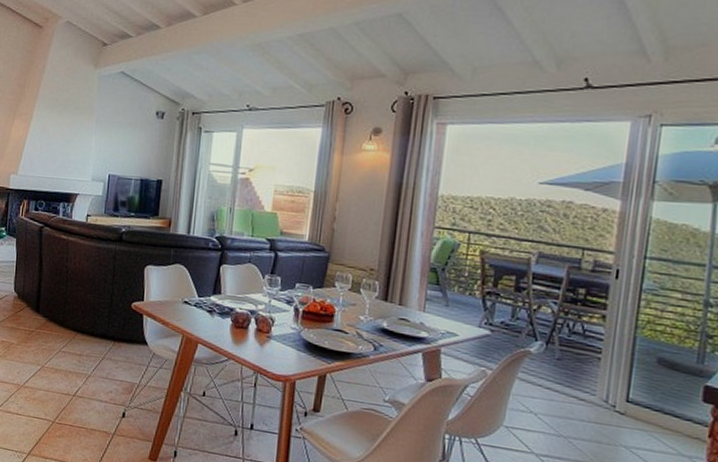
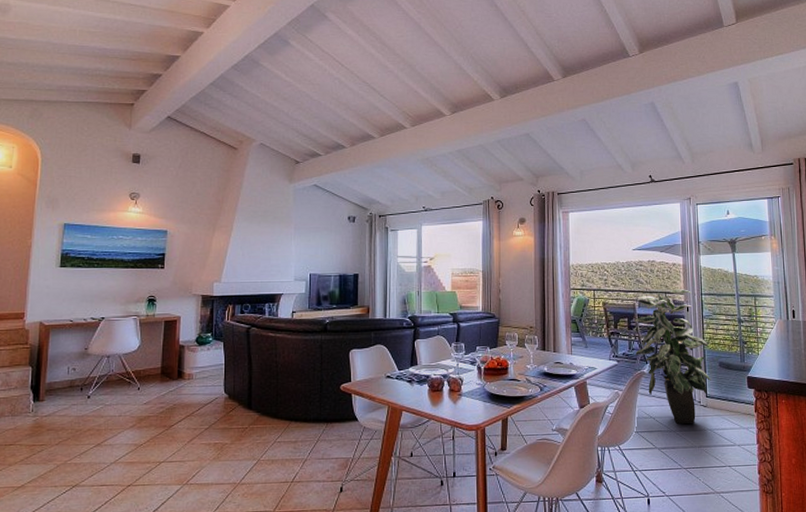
indoor plant: none [520,245,644,433] -> present [634,289,711,424]

